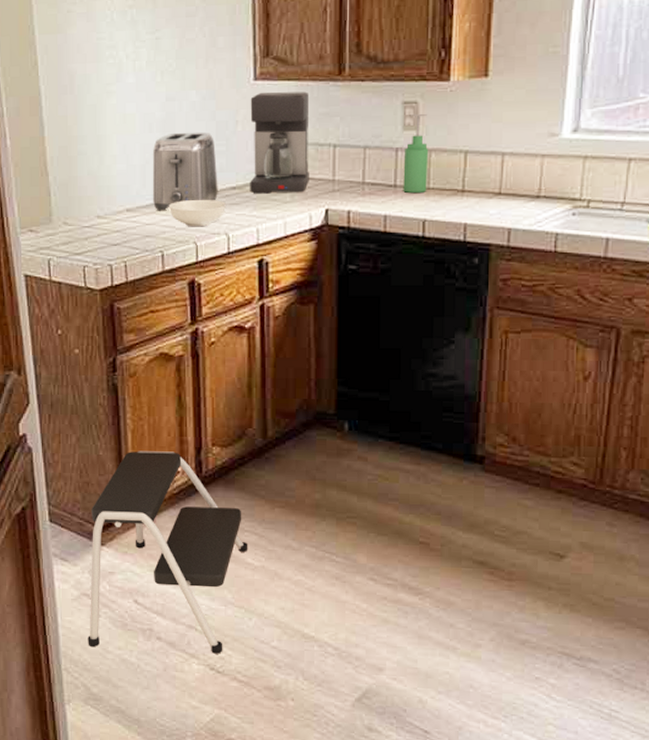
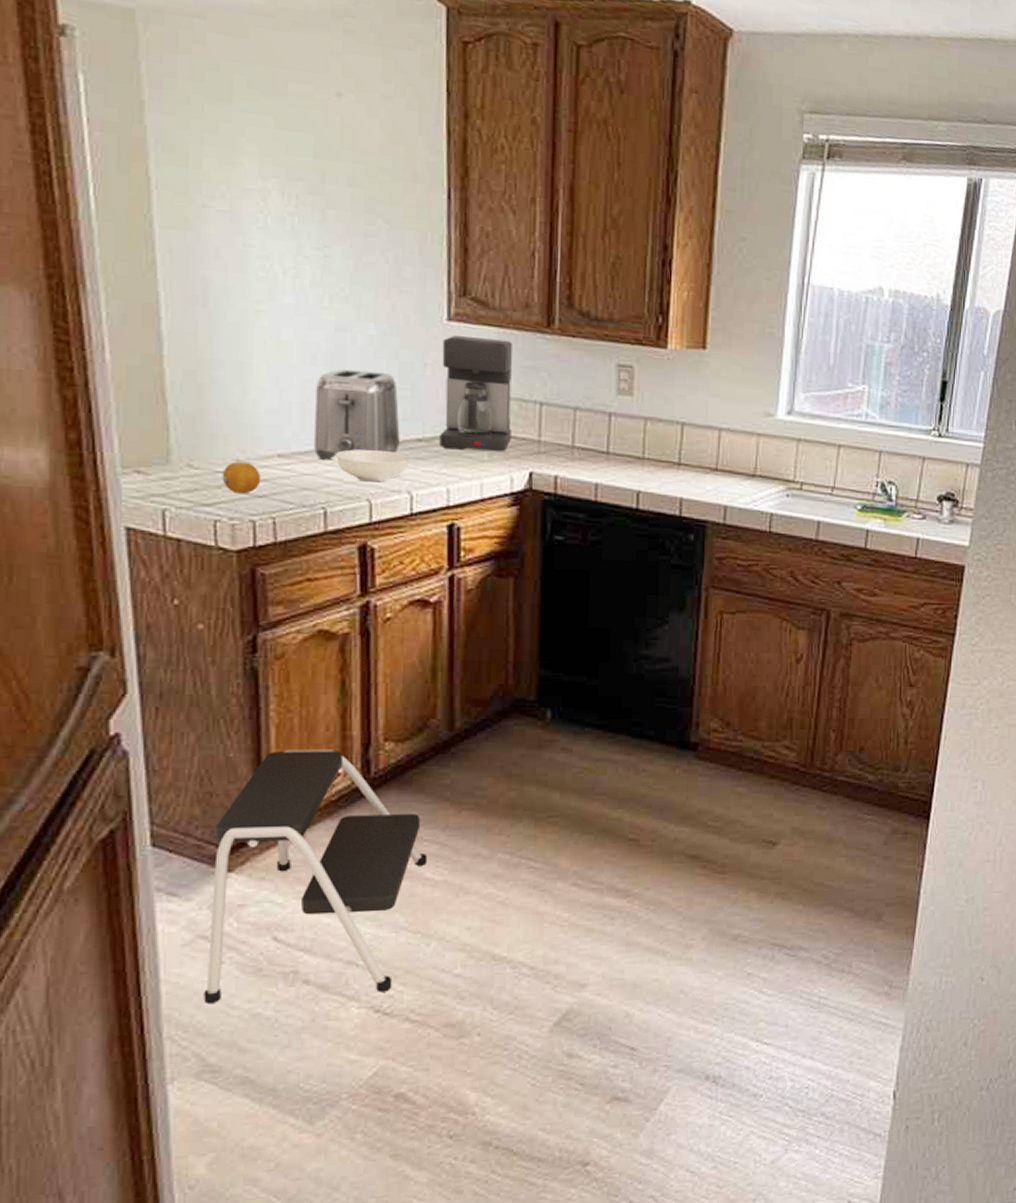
fruit: none [88,217,115,244] -> present [222,461,261,494]
soap dispenser: present [403,113,429,194] -> none [616,378,645,463]

